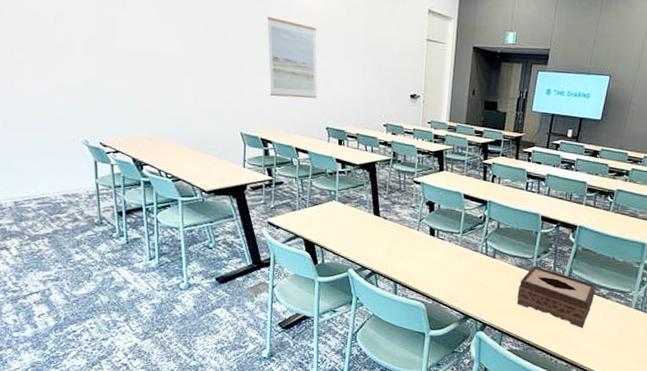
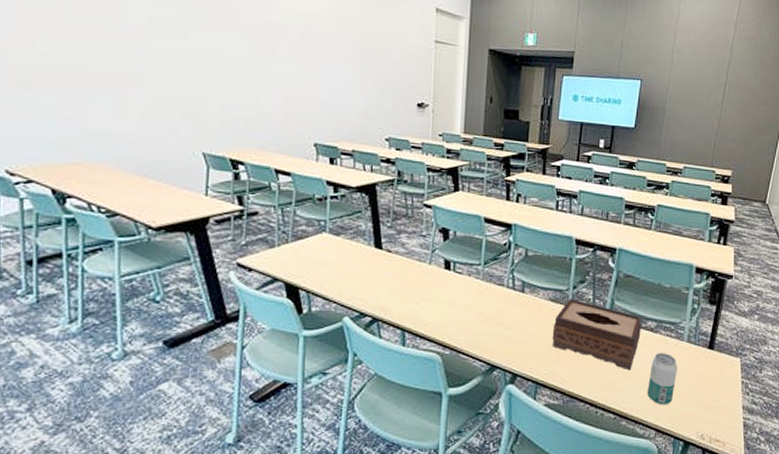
wall art: present [267,16,317,98] -> none [240,14,303,110]
beverage can: none [596,316,624,358] -> present [647,353,677,404]

